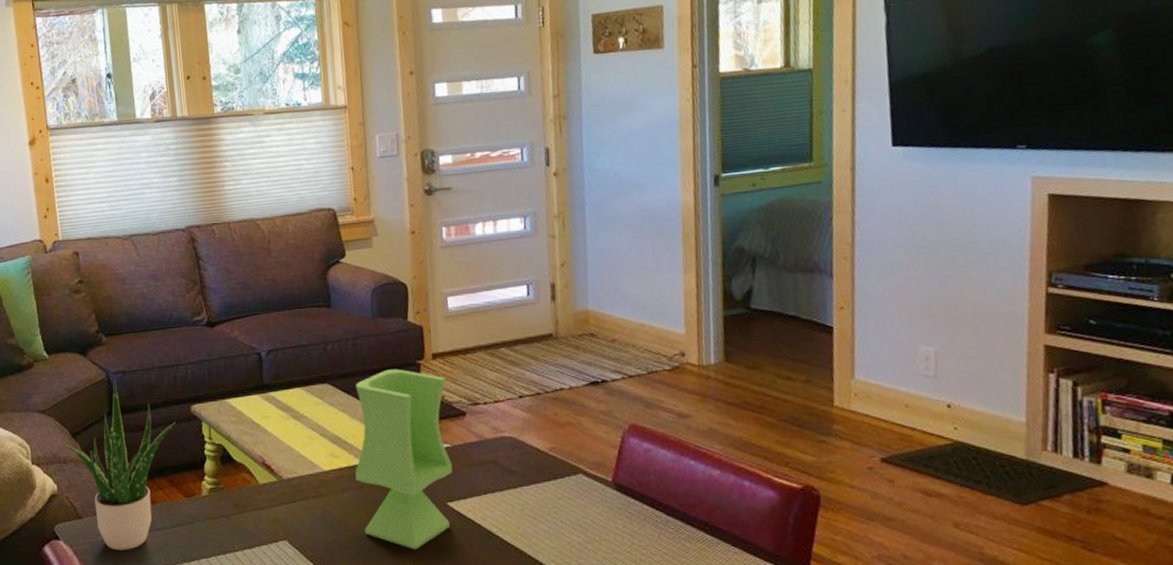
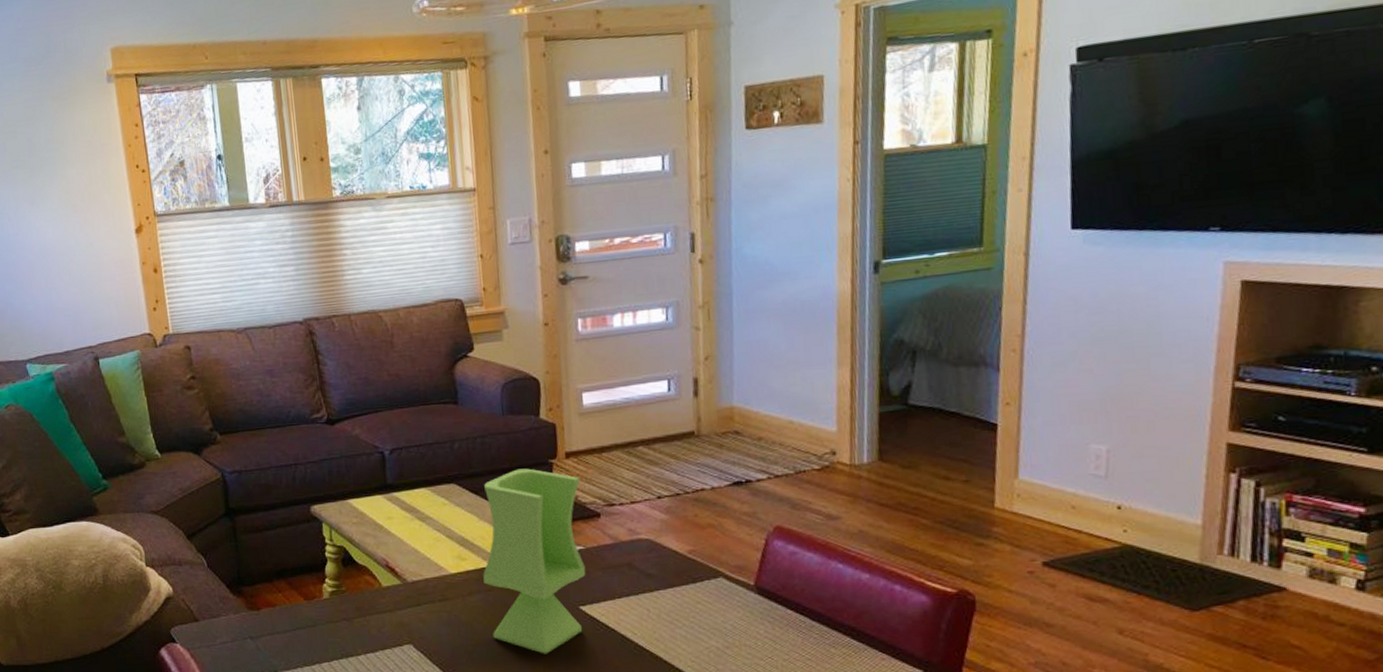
potted plant: present [64,378,177,550] -> none [179,478,296,654]

